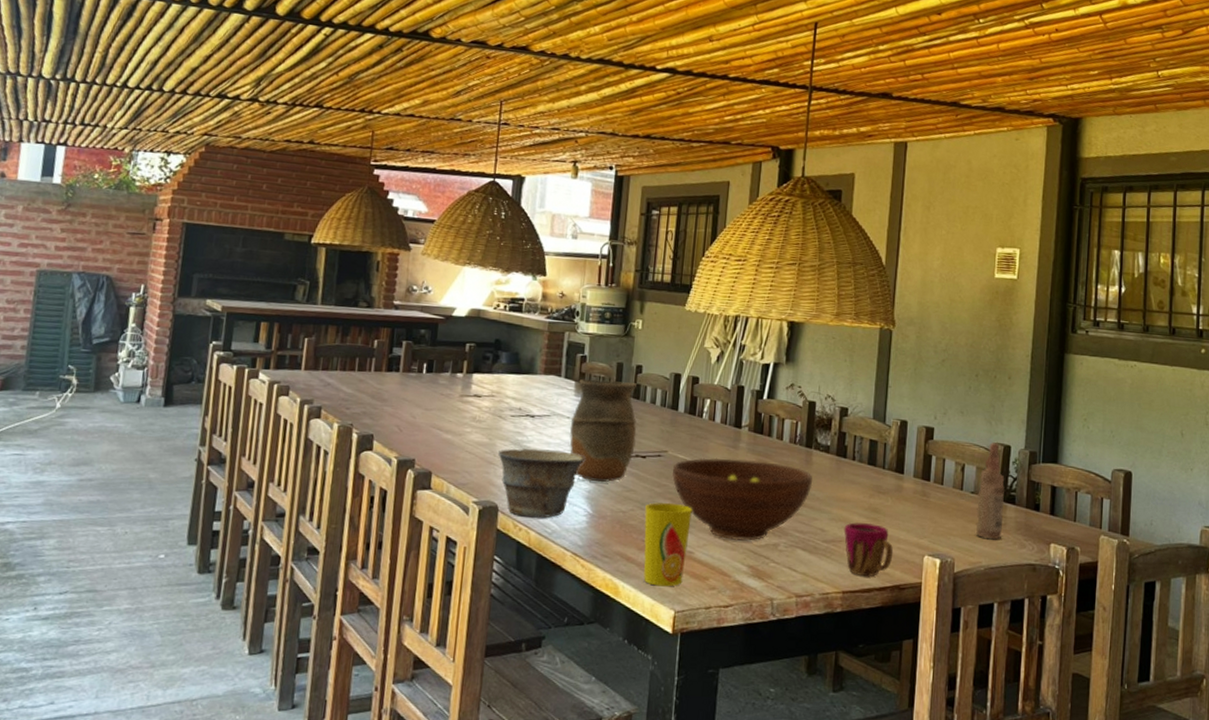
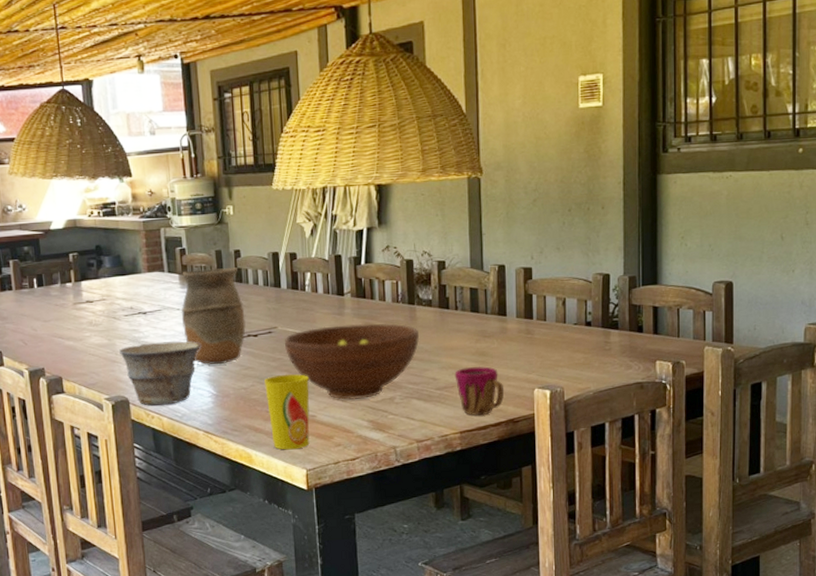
bottle: present [976,442,1005,540] -> none [581,272,608,366]

